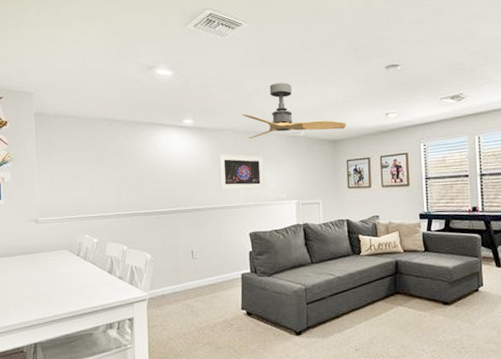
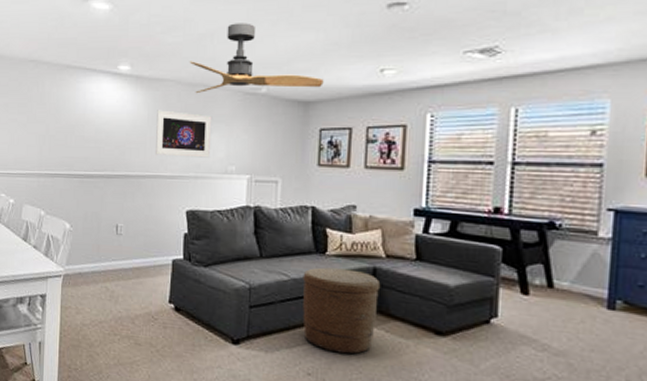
basket: none [345,264,402,330] -> present [302,267,381,354]

